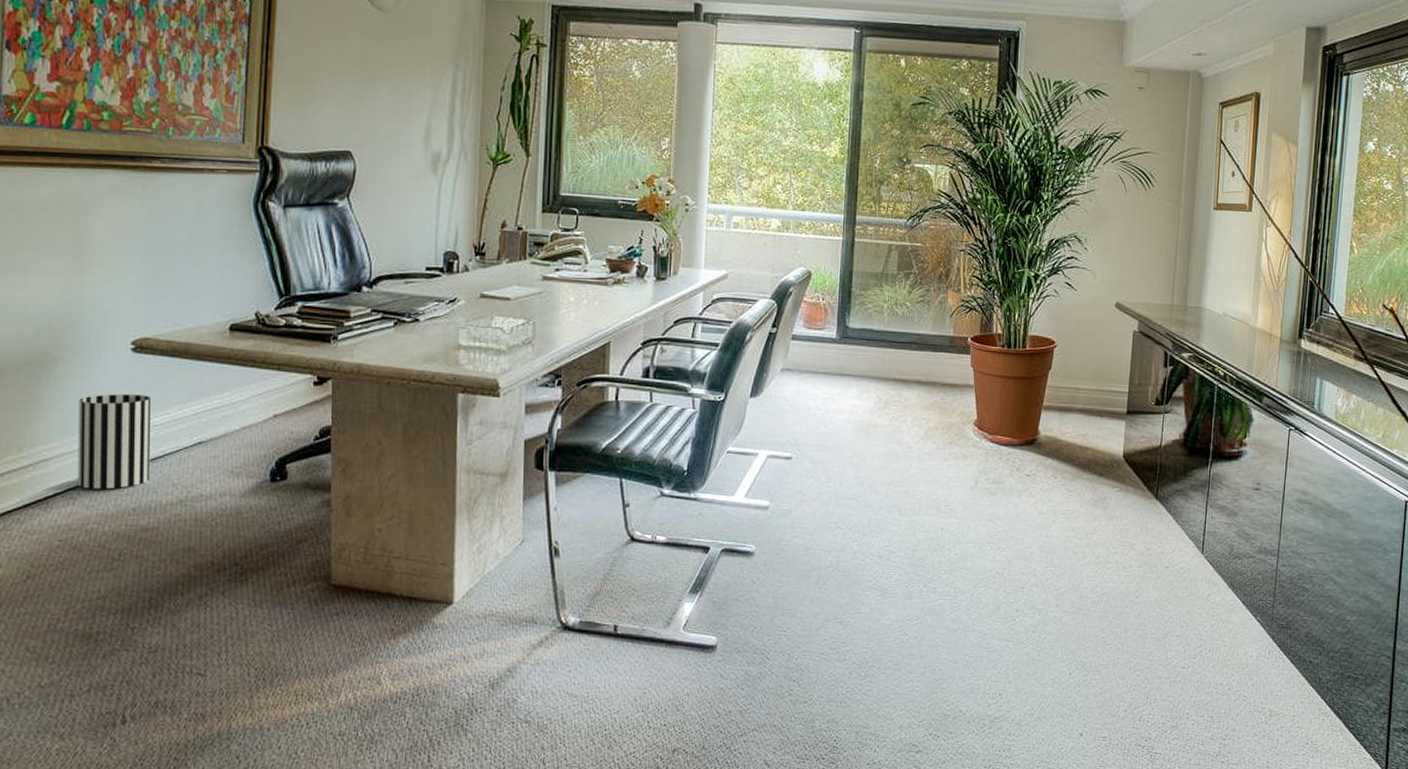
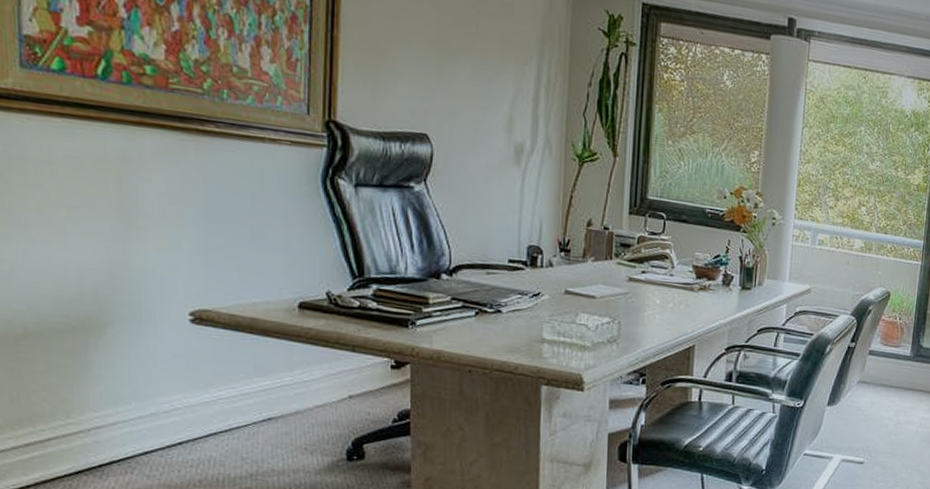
wastebasket: present [77,394,152,489] -> none [132,364,217,460]

